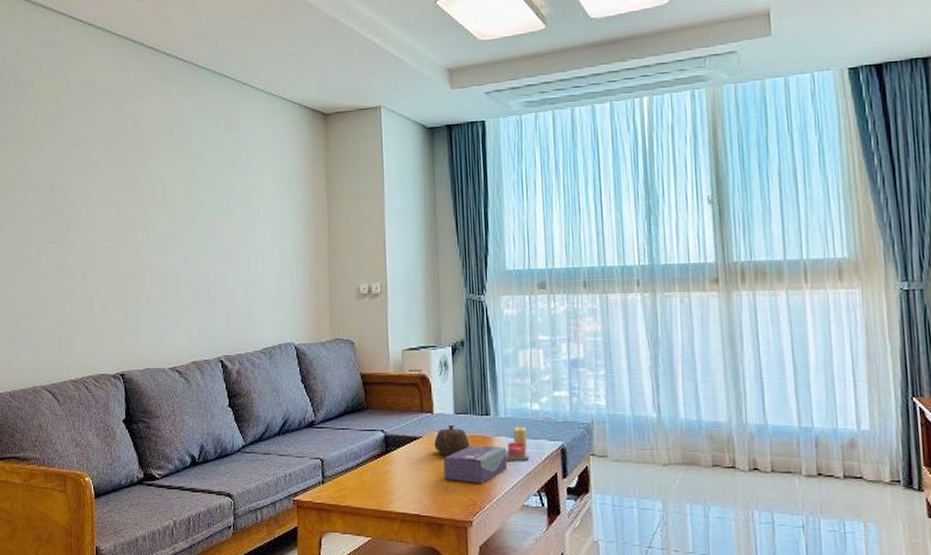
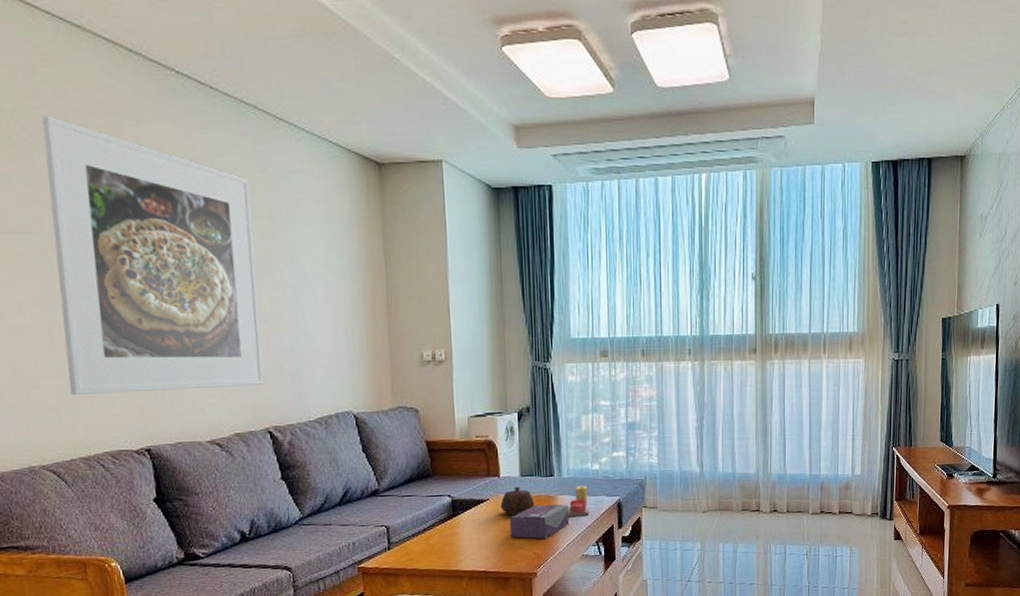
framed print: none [68,98,220,324] -> present [42,115,265,395]

